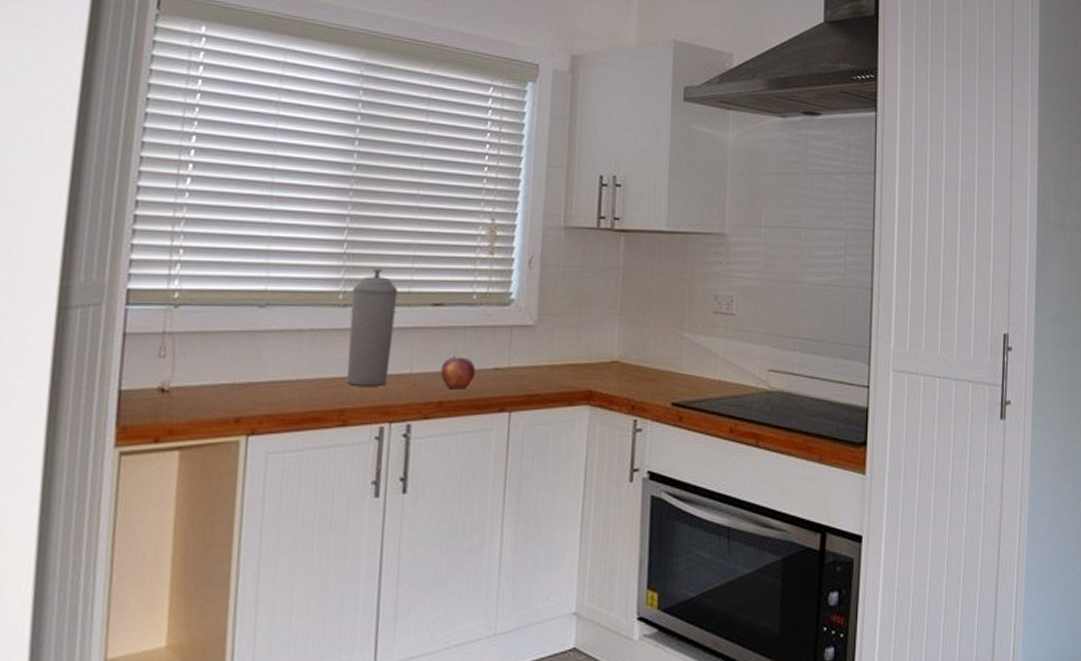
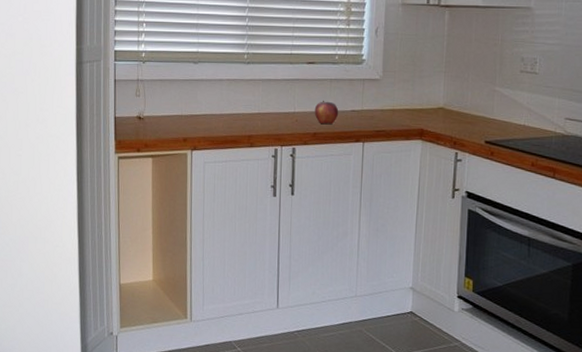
canister: present [347,268,398,386] -> none [252,36,284,120]

